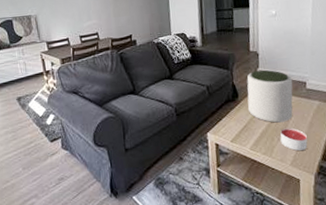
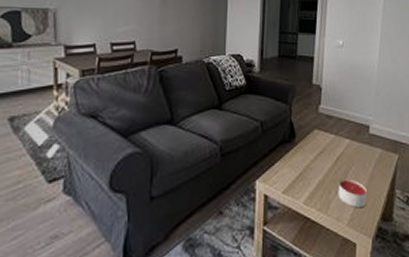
plant pot: present [247,69,293,123] -> none [305,107,356,172]

